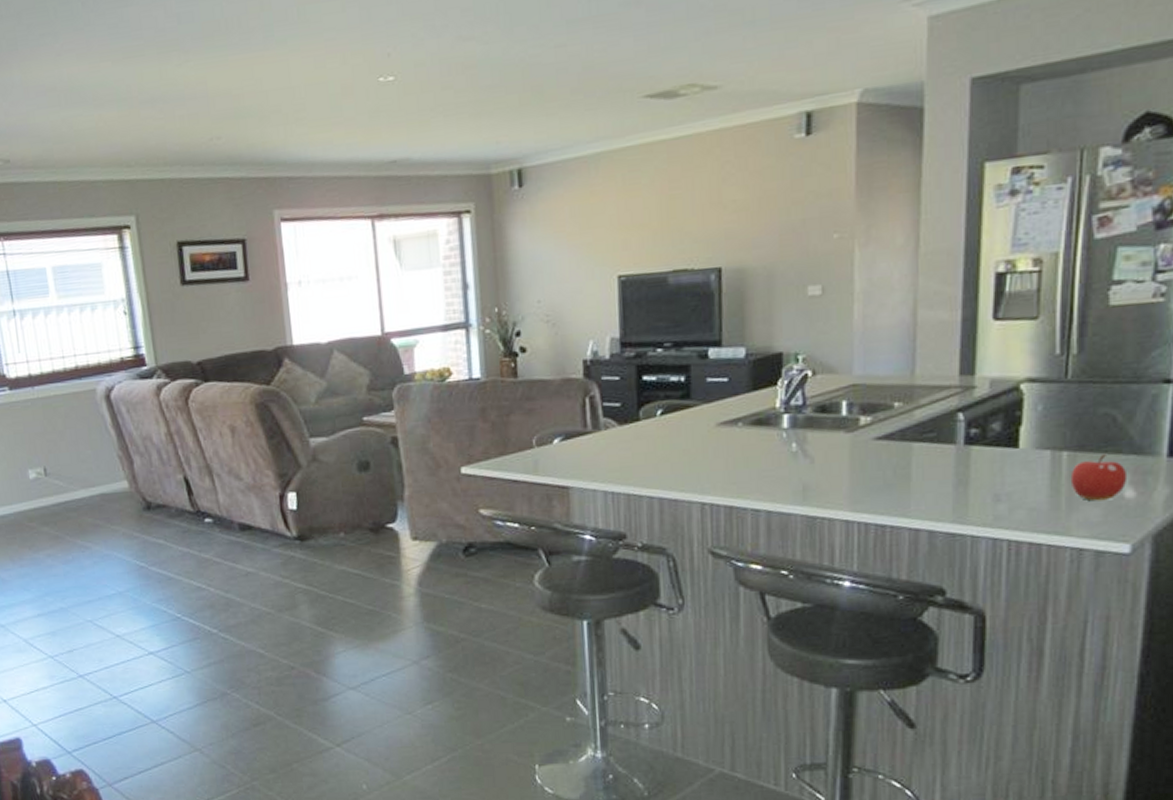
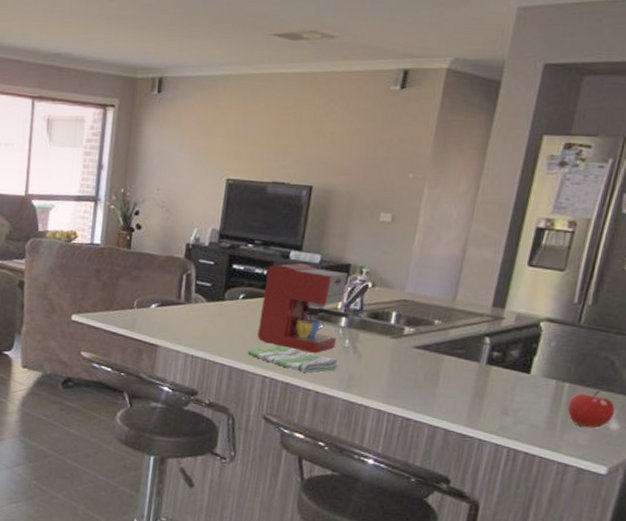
dish towel: none [677,463,789,491] -> present [247,346,338,373]
coffee maker: none [684,361,793,466] -> present [257,263,351,353]

